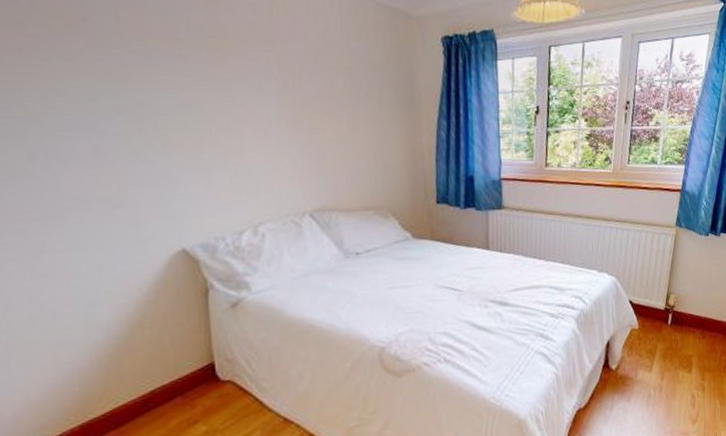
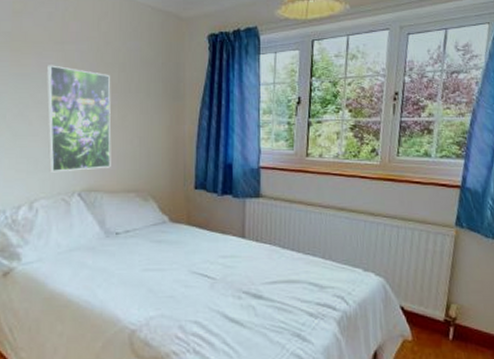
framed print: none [255,68,345,192] -> present [46,65,111,173]

